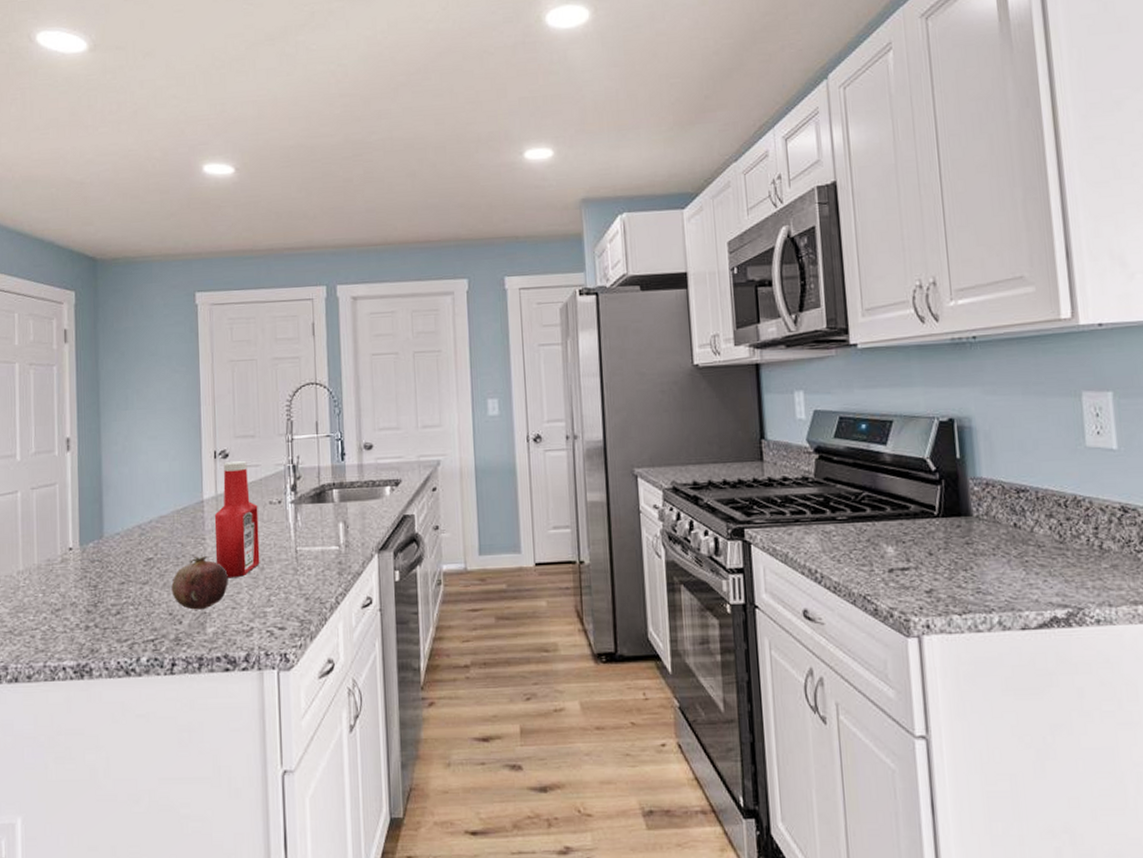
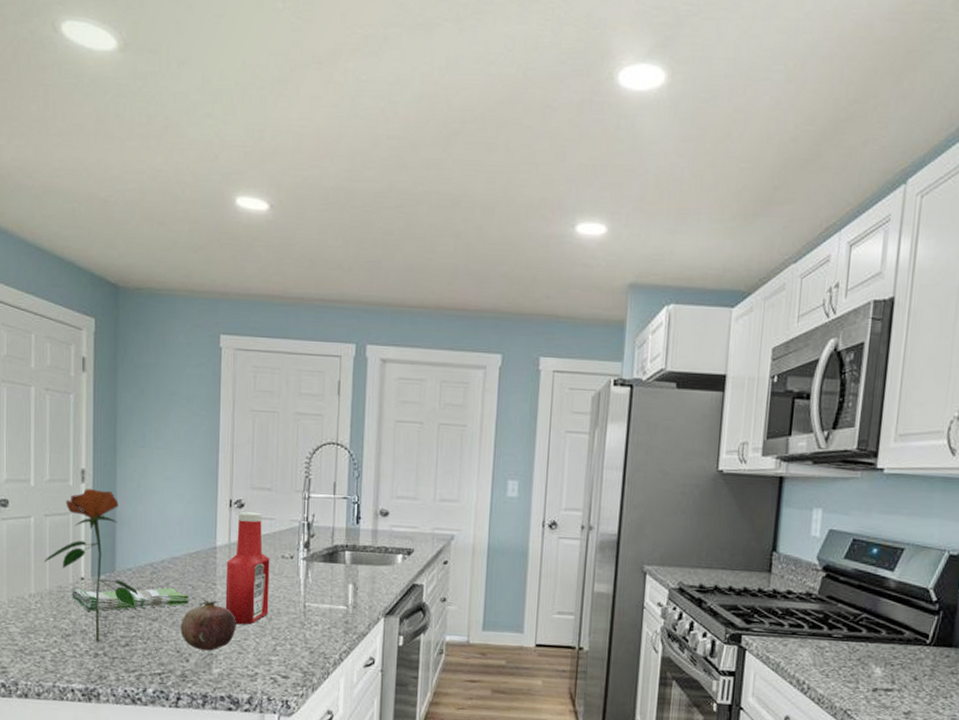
flower: none [32,456,127,614] -> present [44,489,138,642]
dish towel: none [60,547,180,582] -> present [72,587,190,612]

